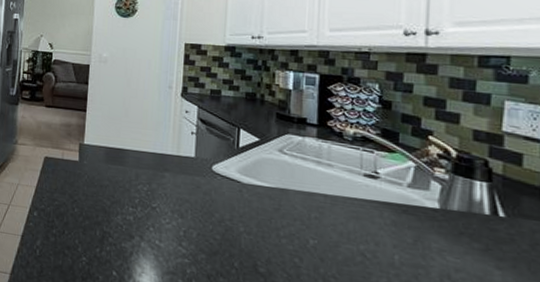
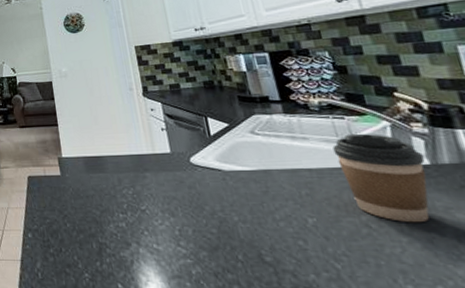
coffee cup: none [353,168,436,260] -> present [332,133,430,223]

